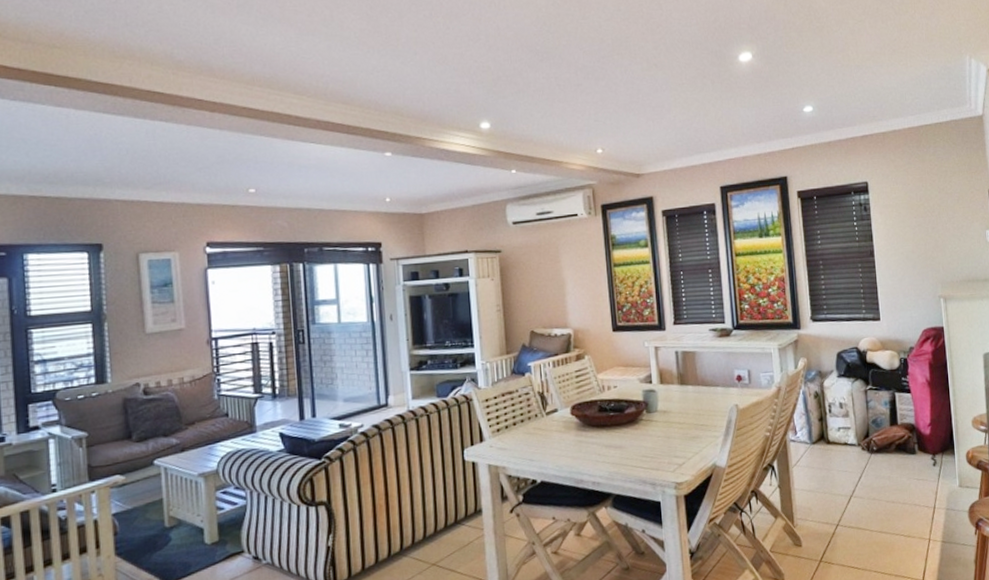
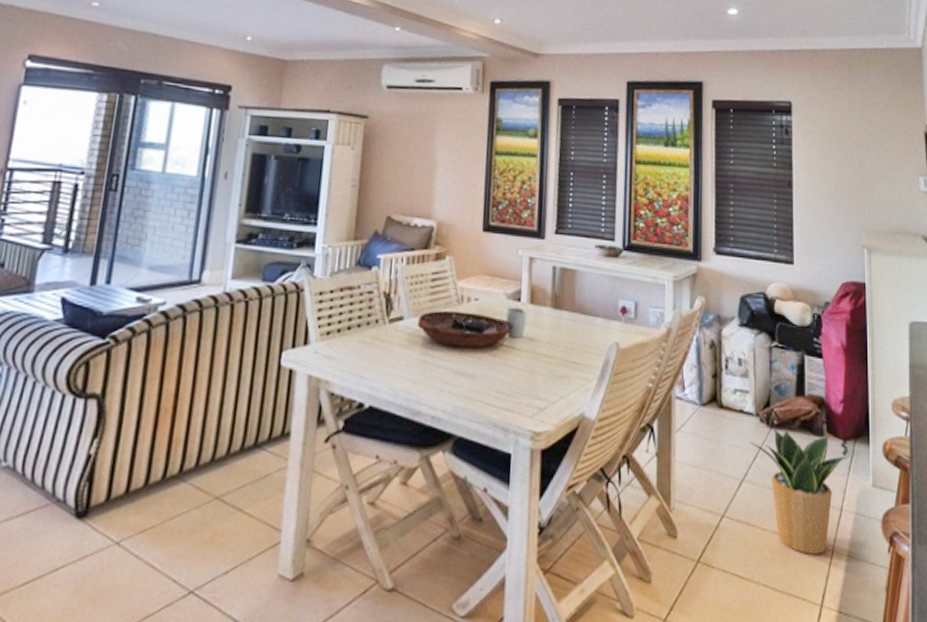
potted plant: none [853,452,938,545] -> present [748,428,849,555]

